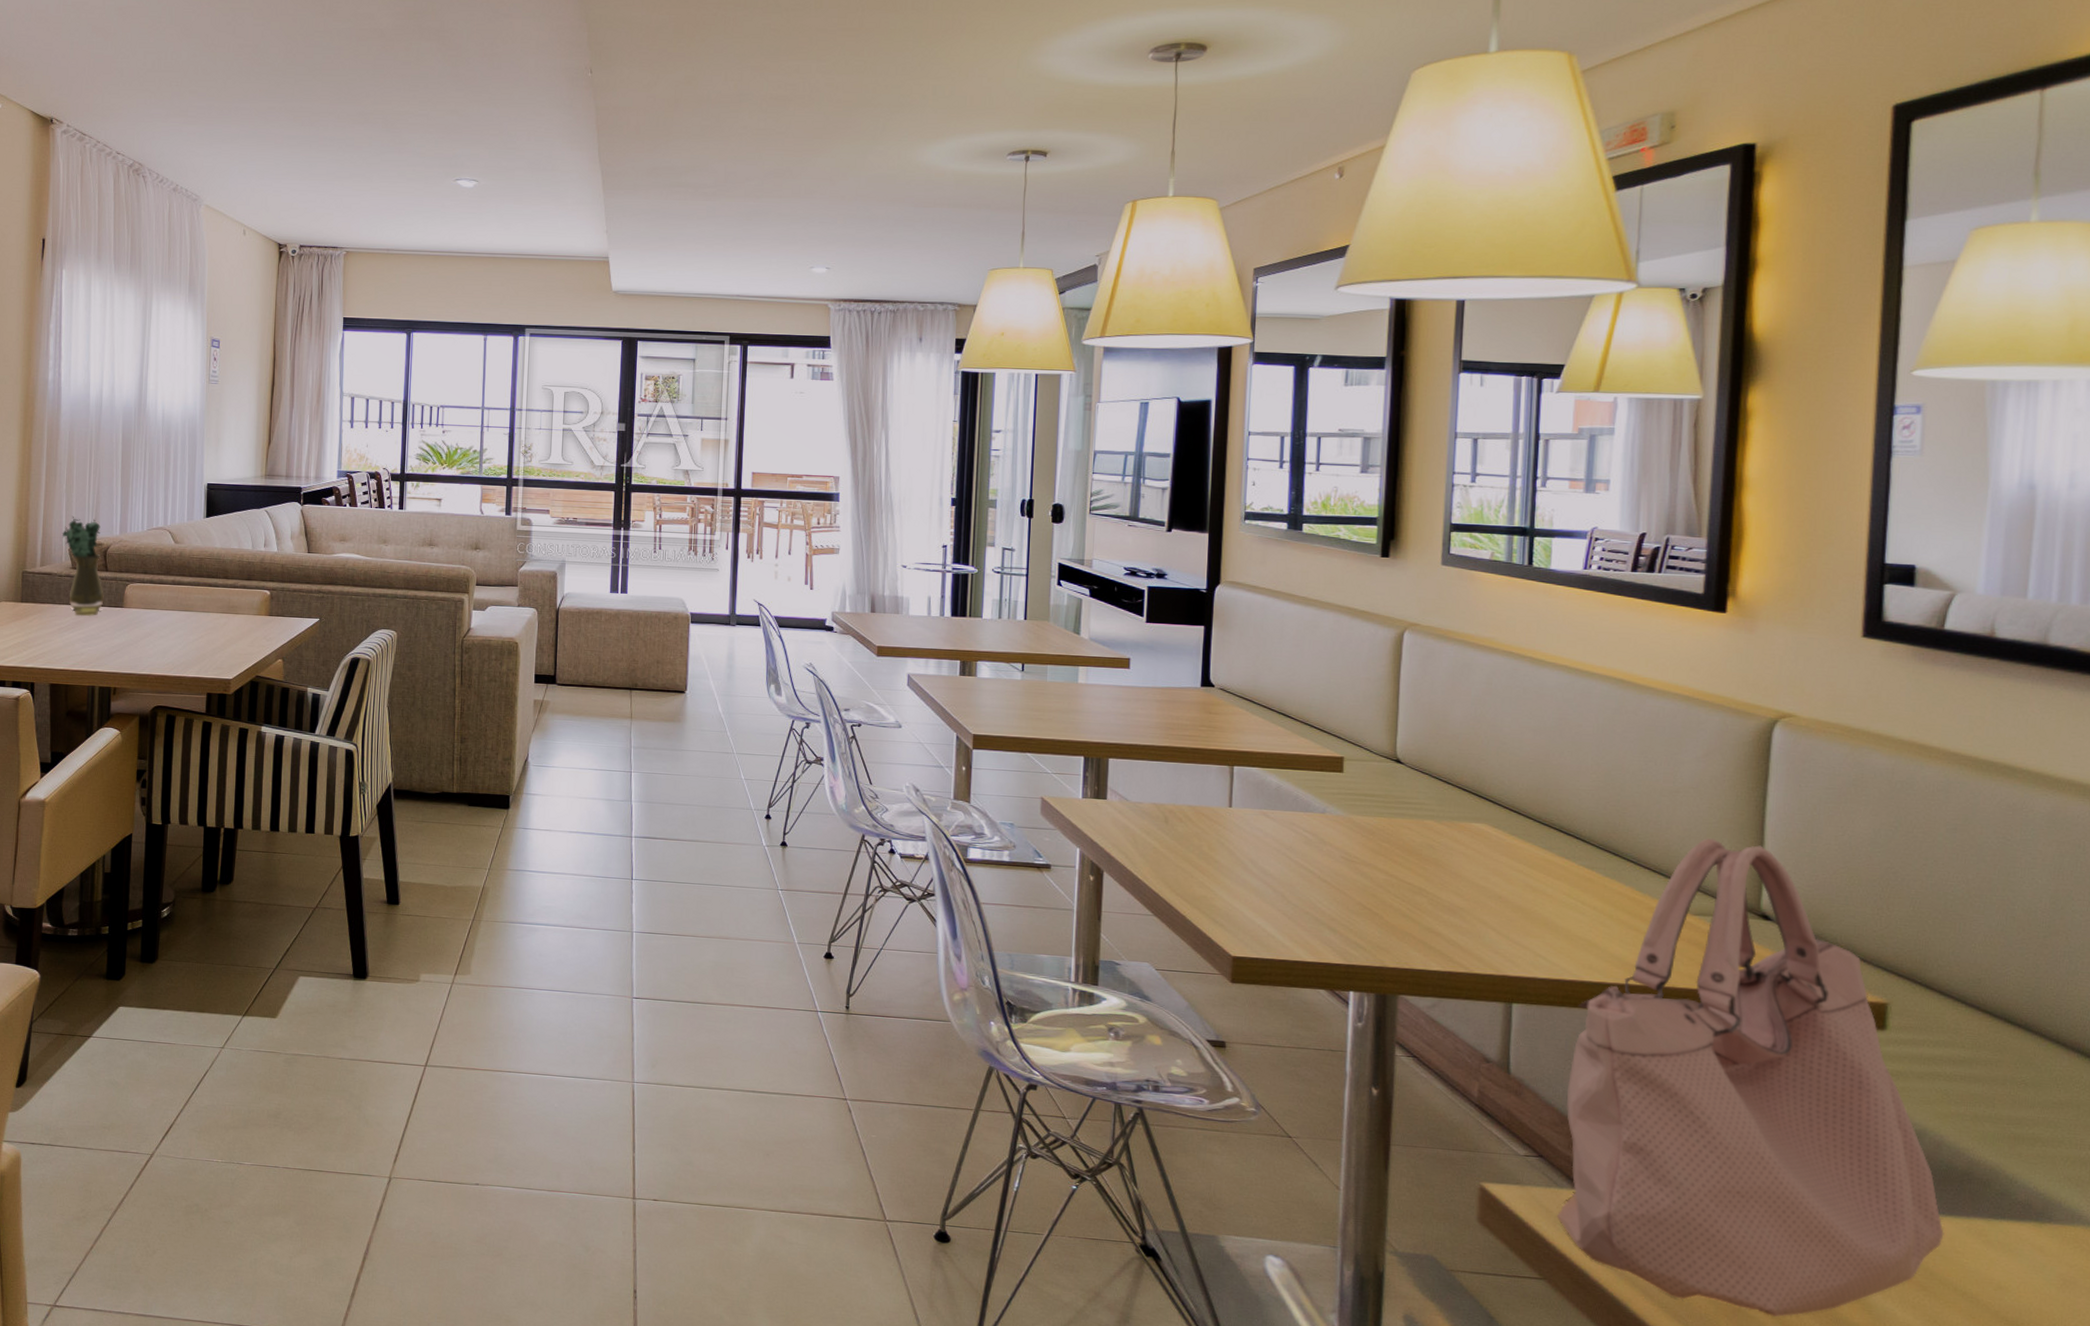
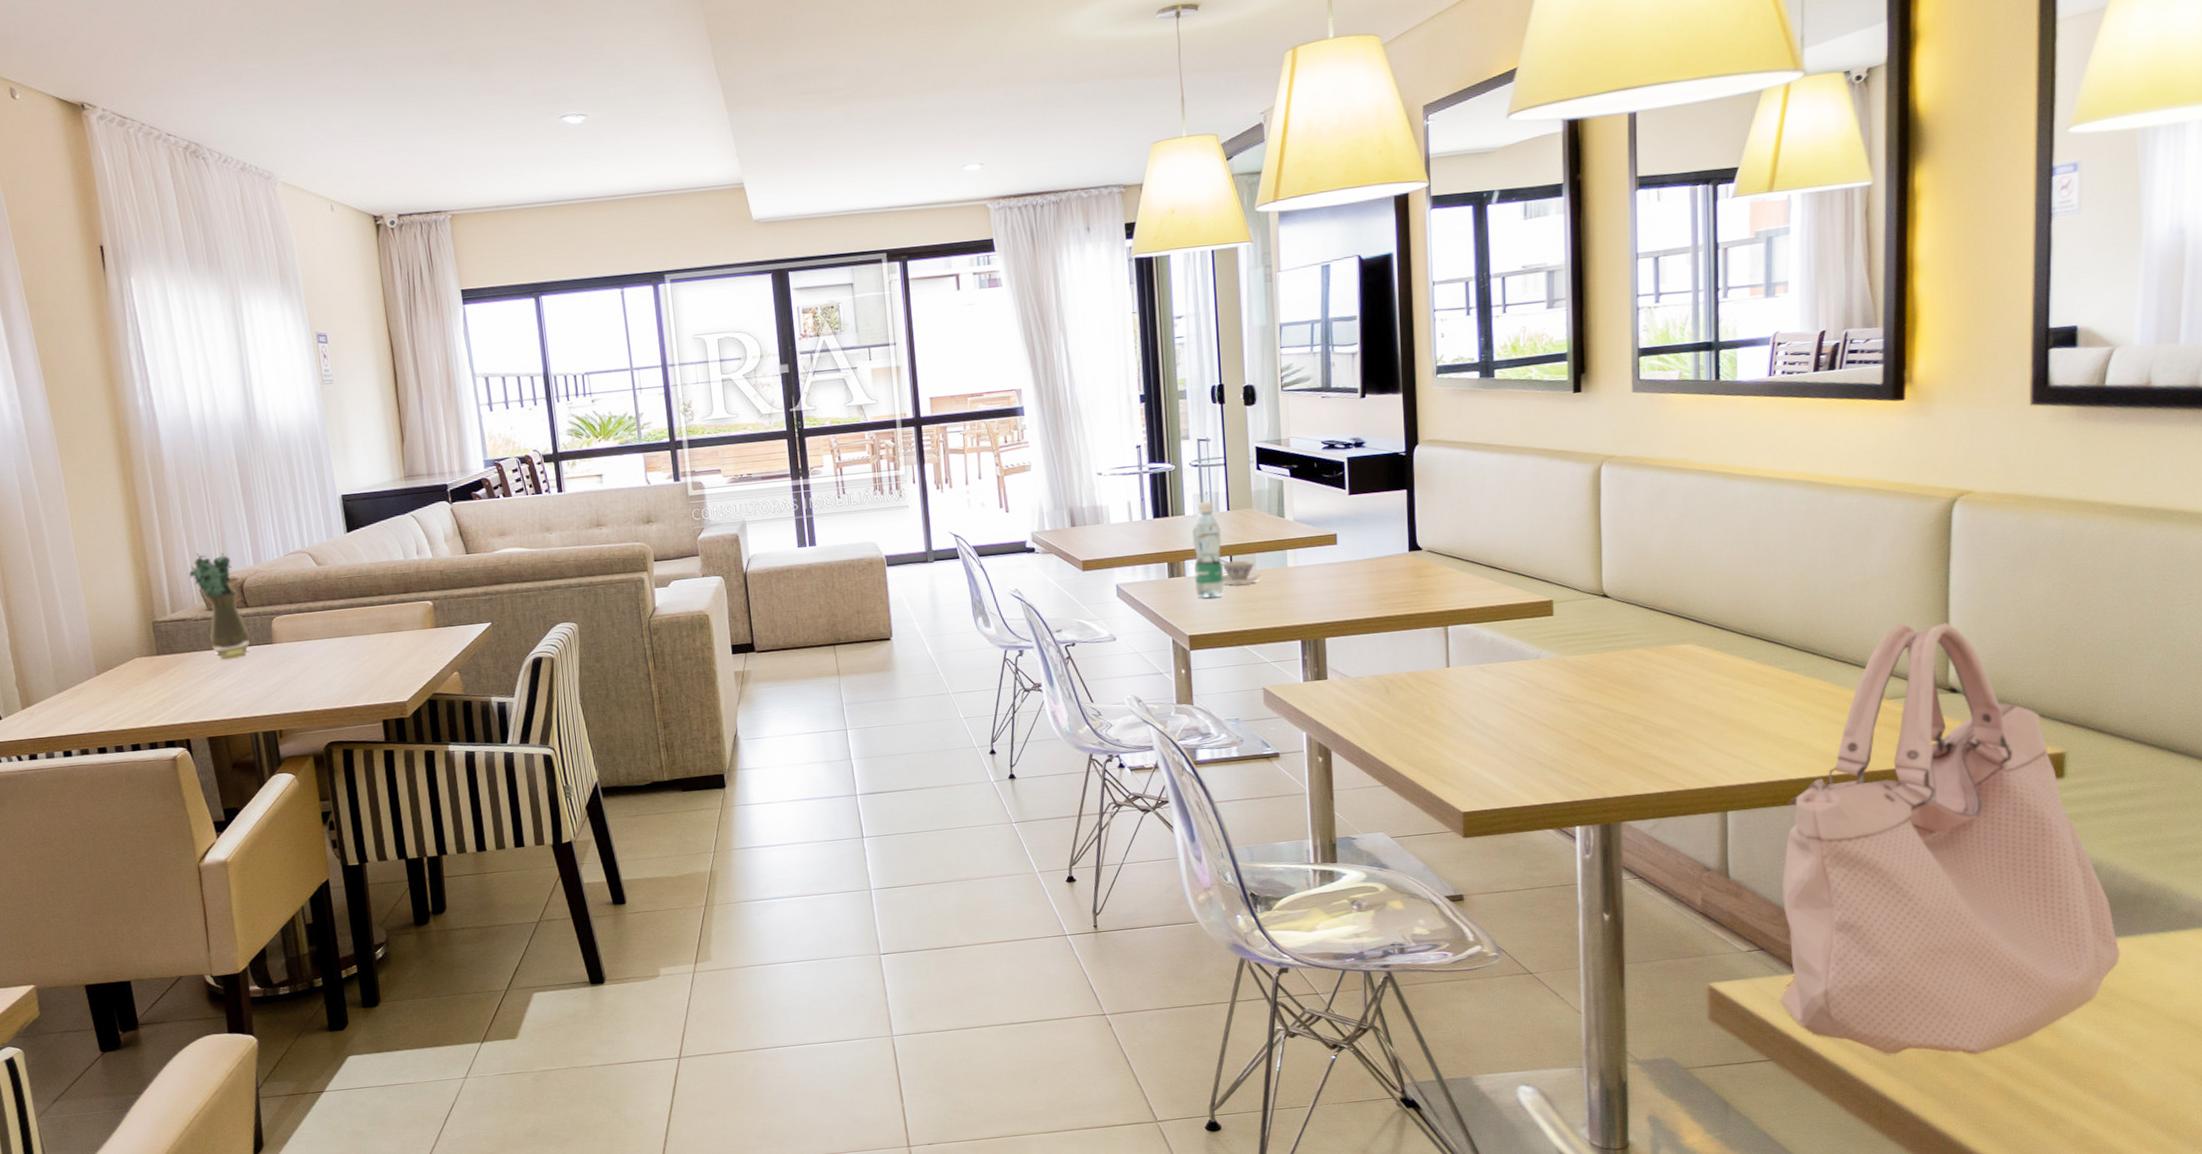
bottle: none [985,607,1016,702] -> present [1191,500,1224,599]
teacup: none [1012,669,1050,694] -> present [1222,560,1261,585]

